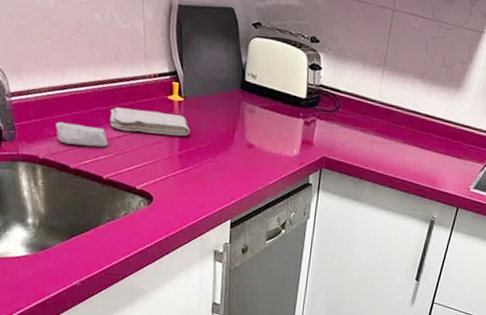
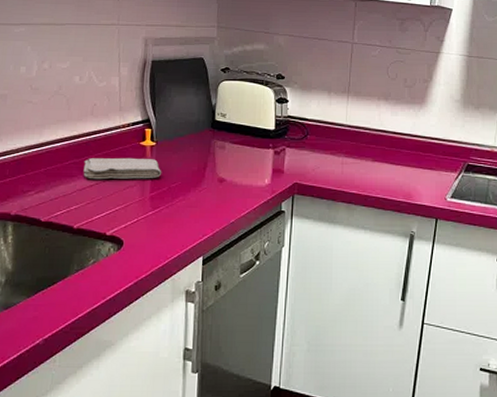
soap bar: present [56,121,108,147] -> none [30,177,80,198]

